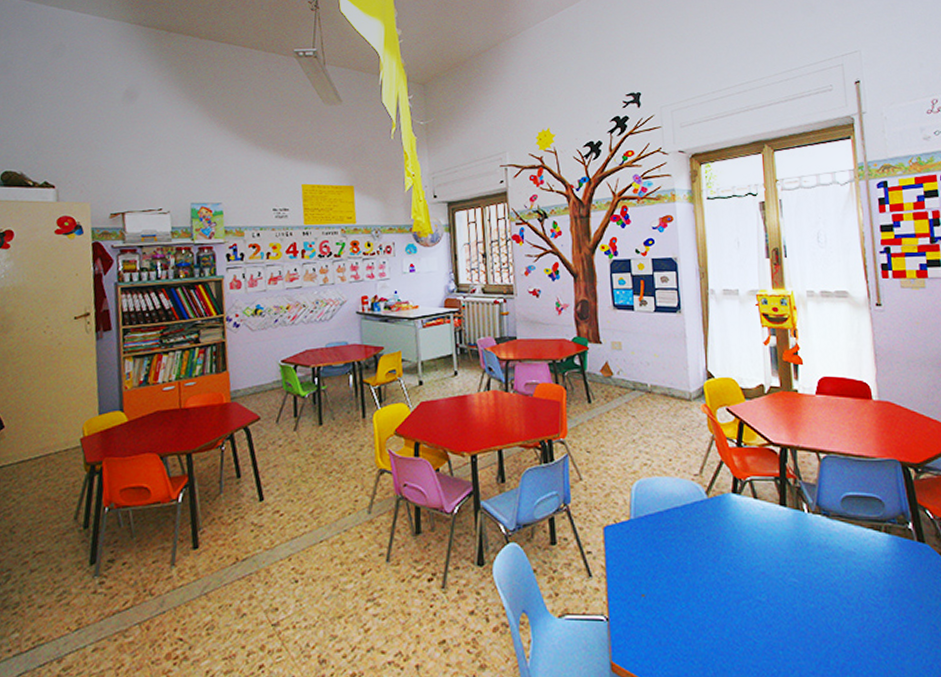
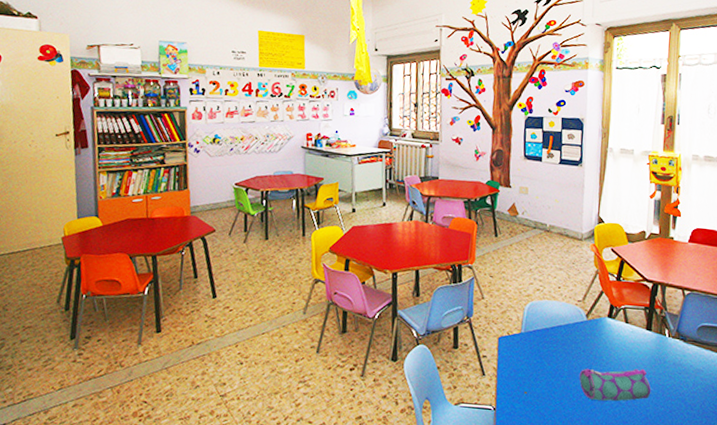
pencil case: none [706,555,796,600] -> present [579,368,651,401]

